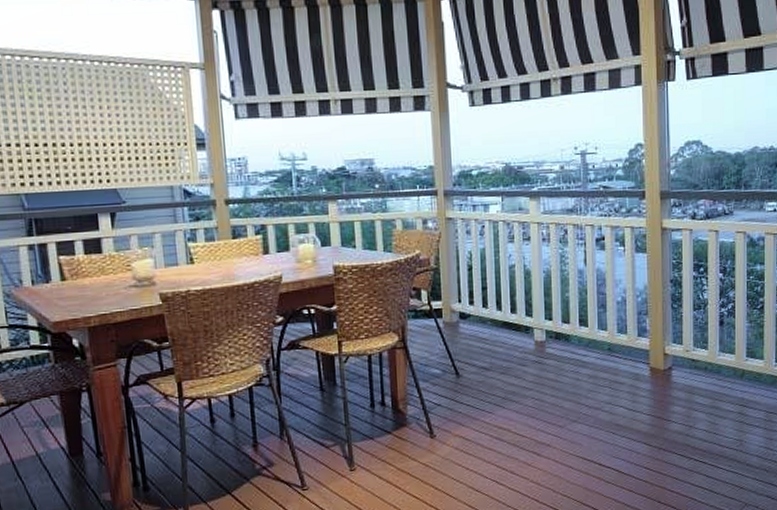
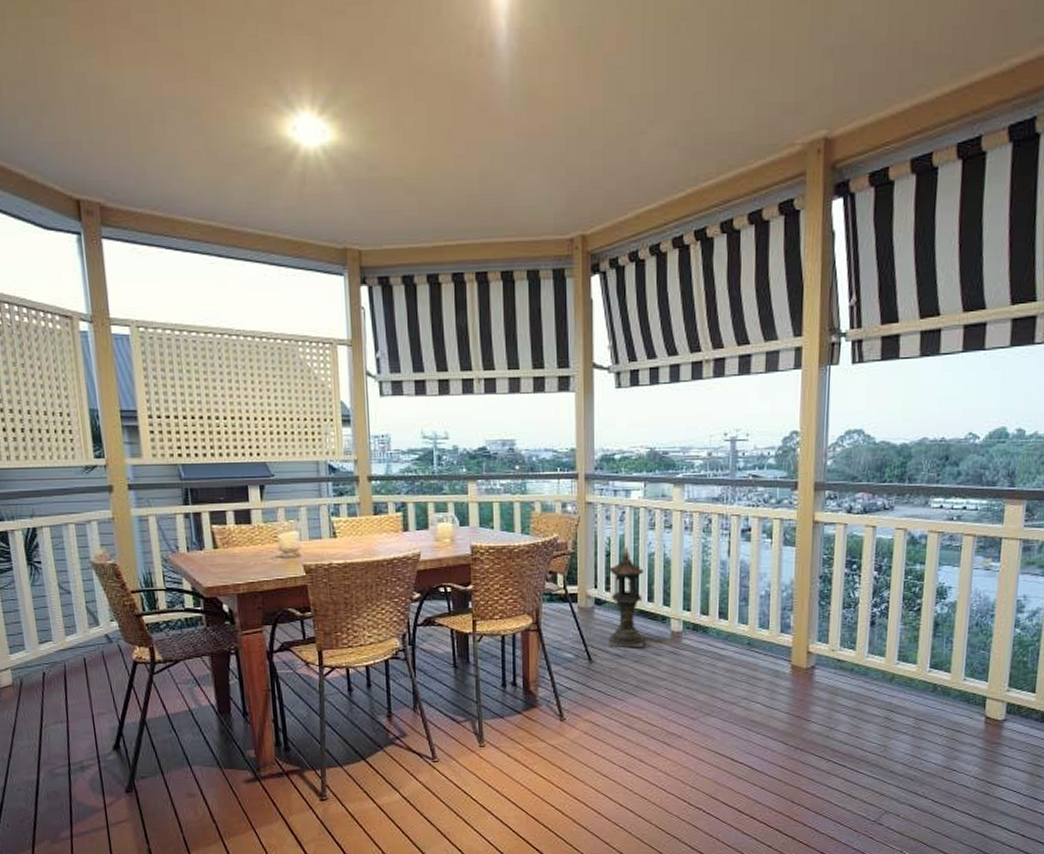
lantern: none [470,260,510,361] -> present [608,547,644,648]

